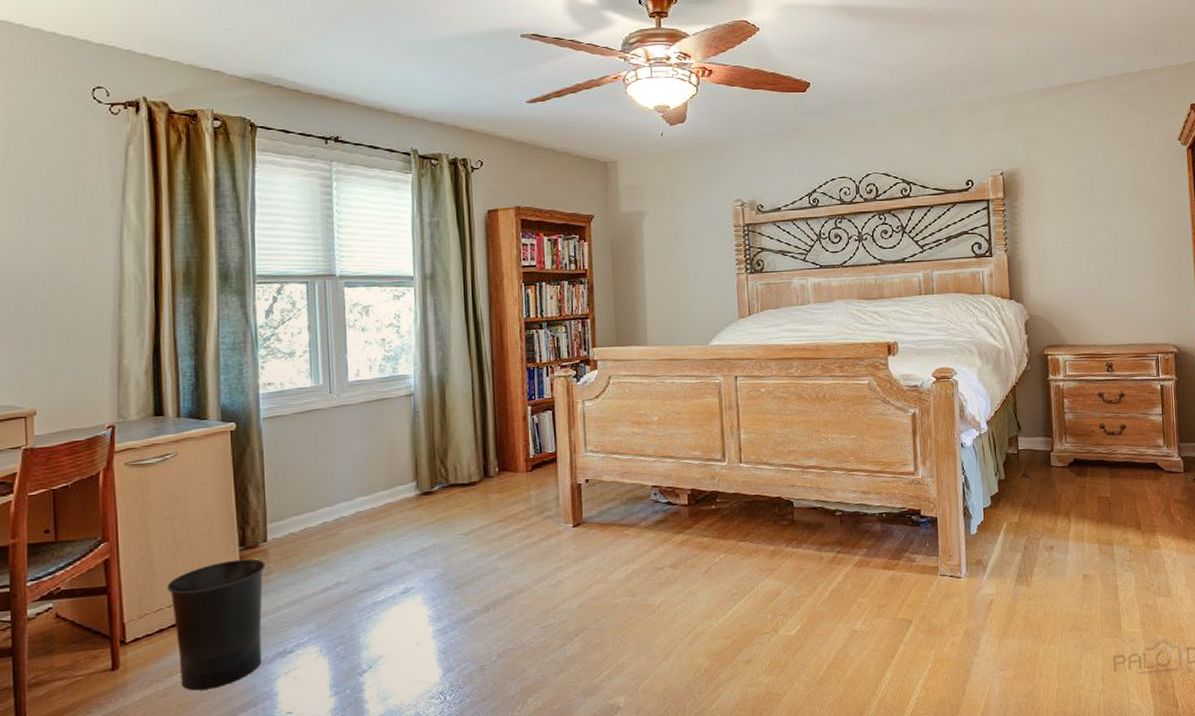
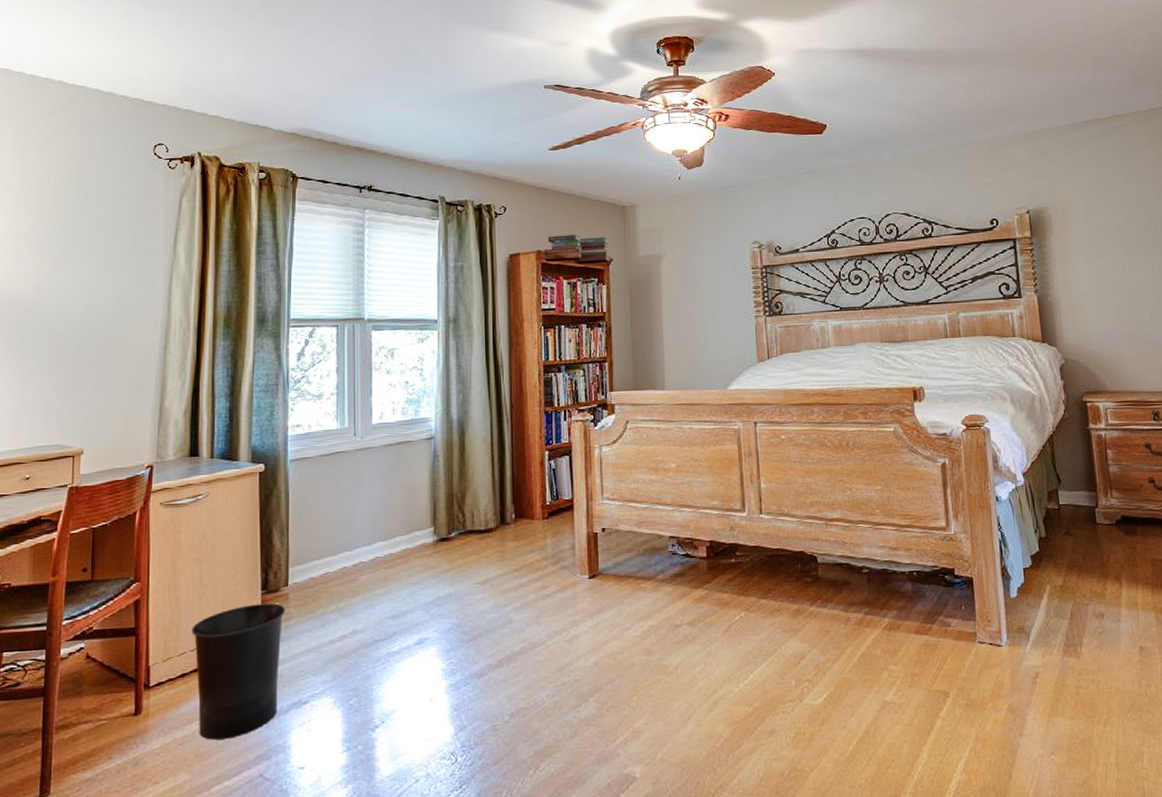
books: none [523,191,562,218] -> present [544,235,582,262]
books: none [553,193,592,221] -> present [573,237,611,264]

